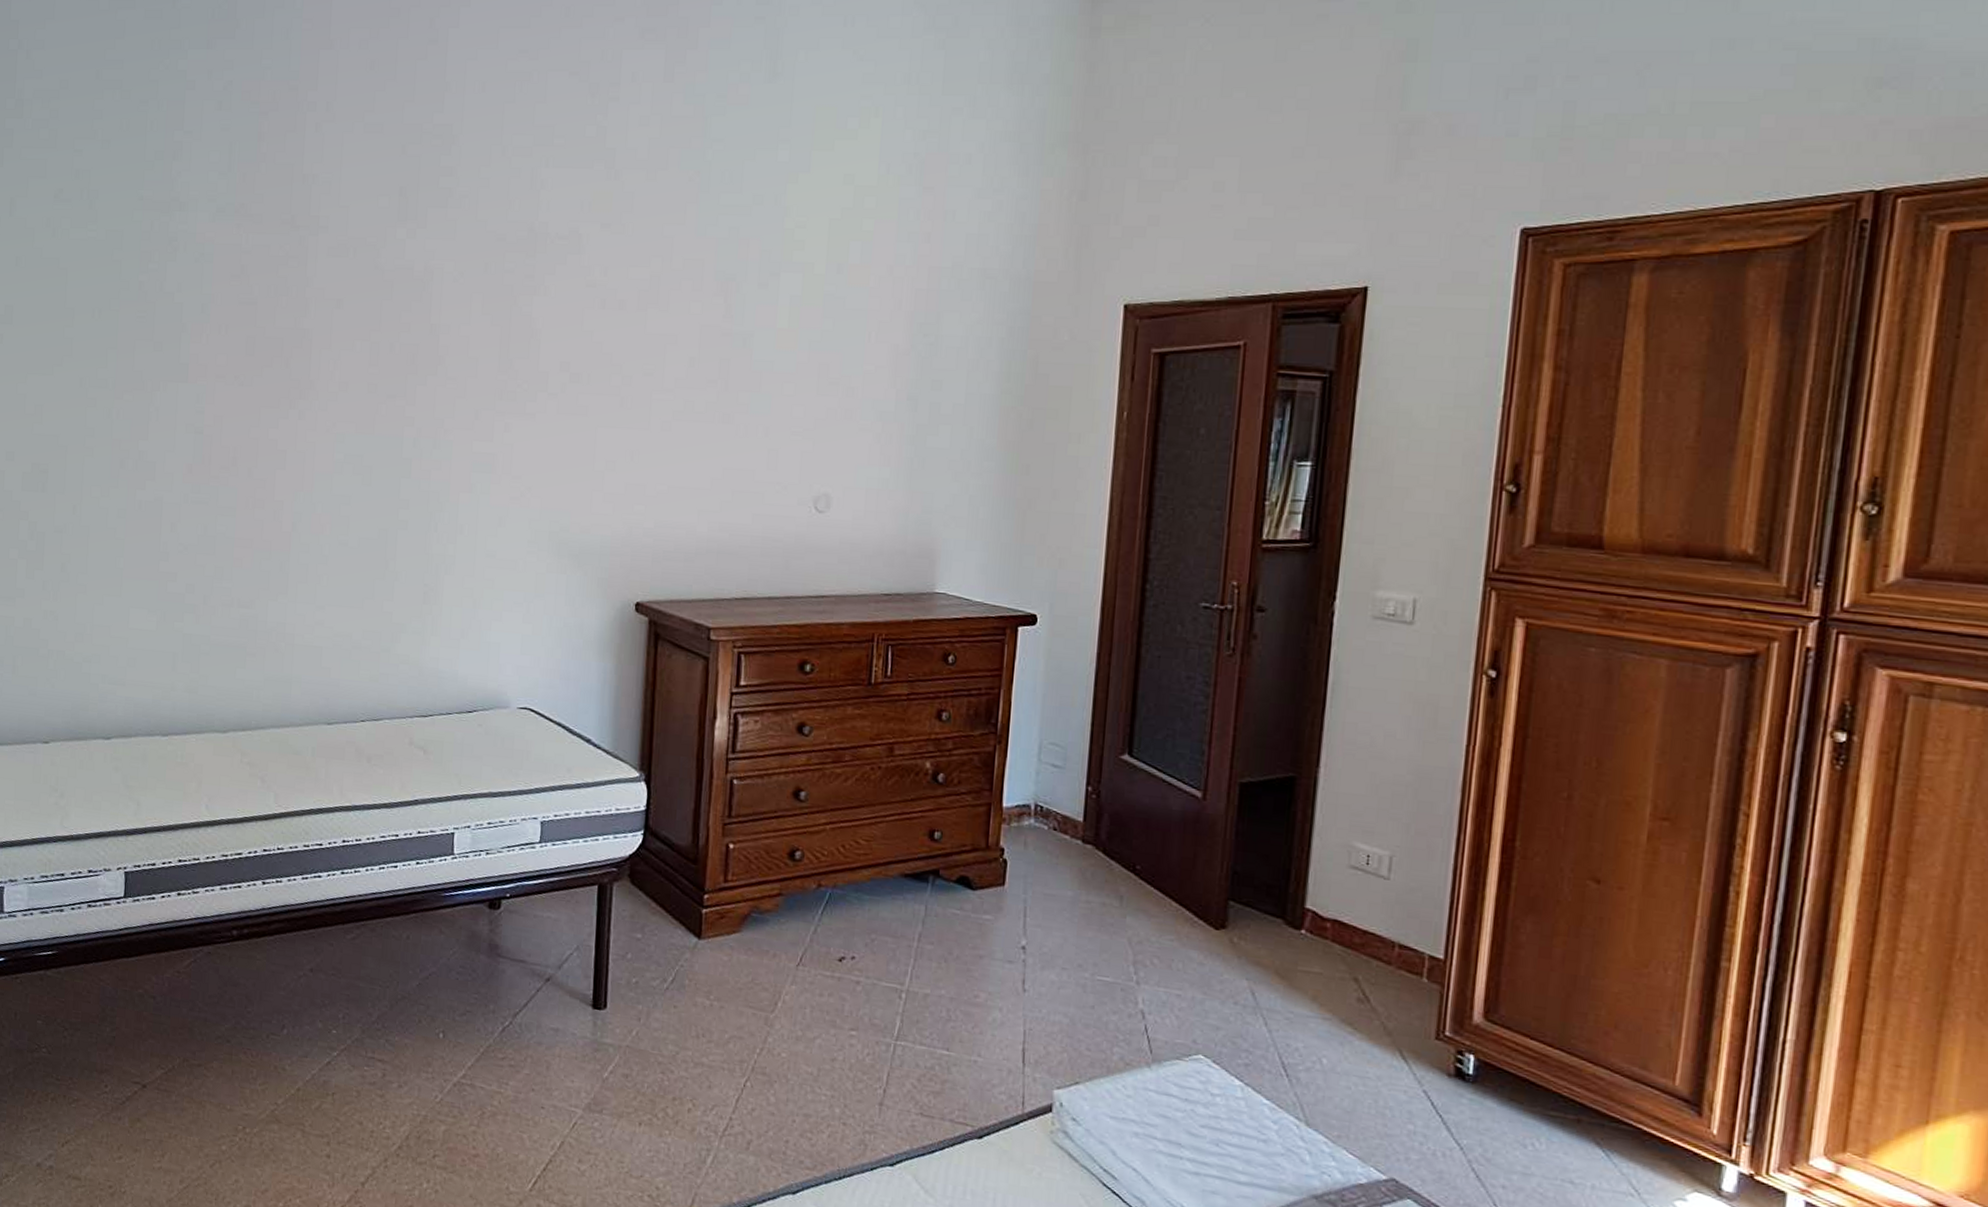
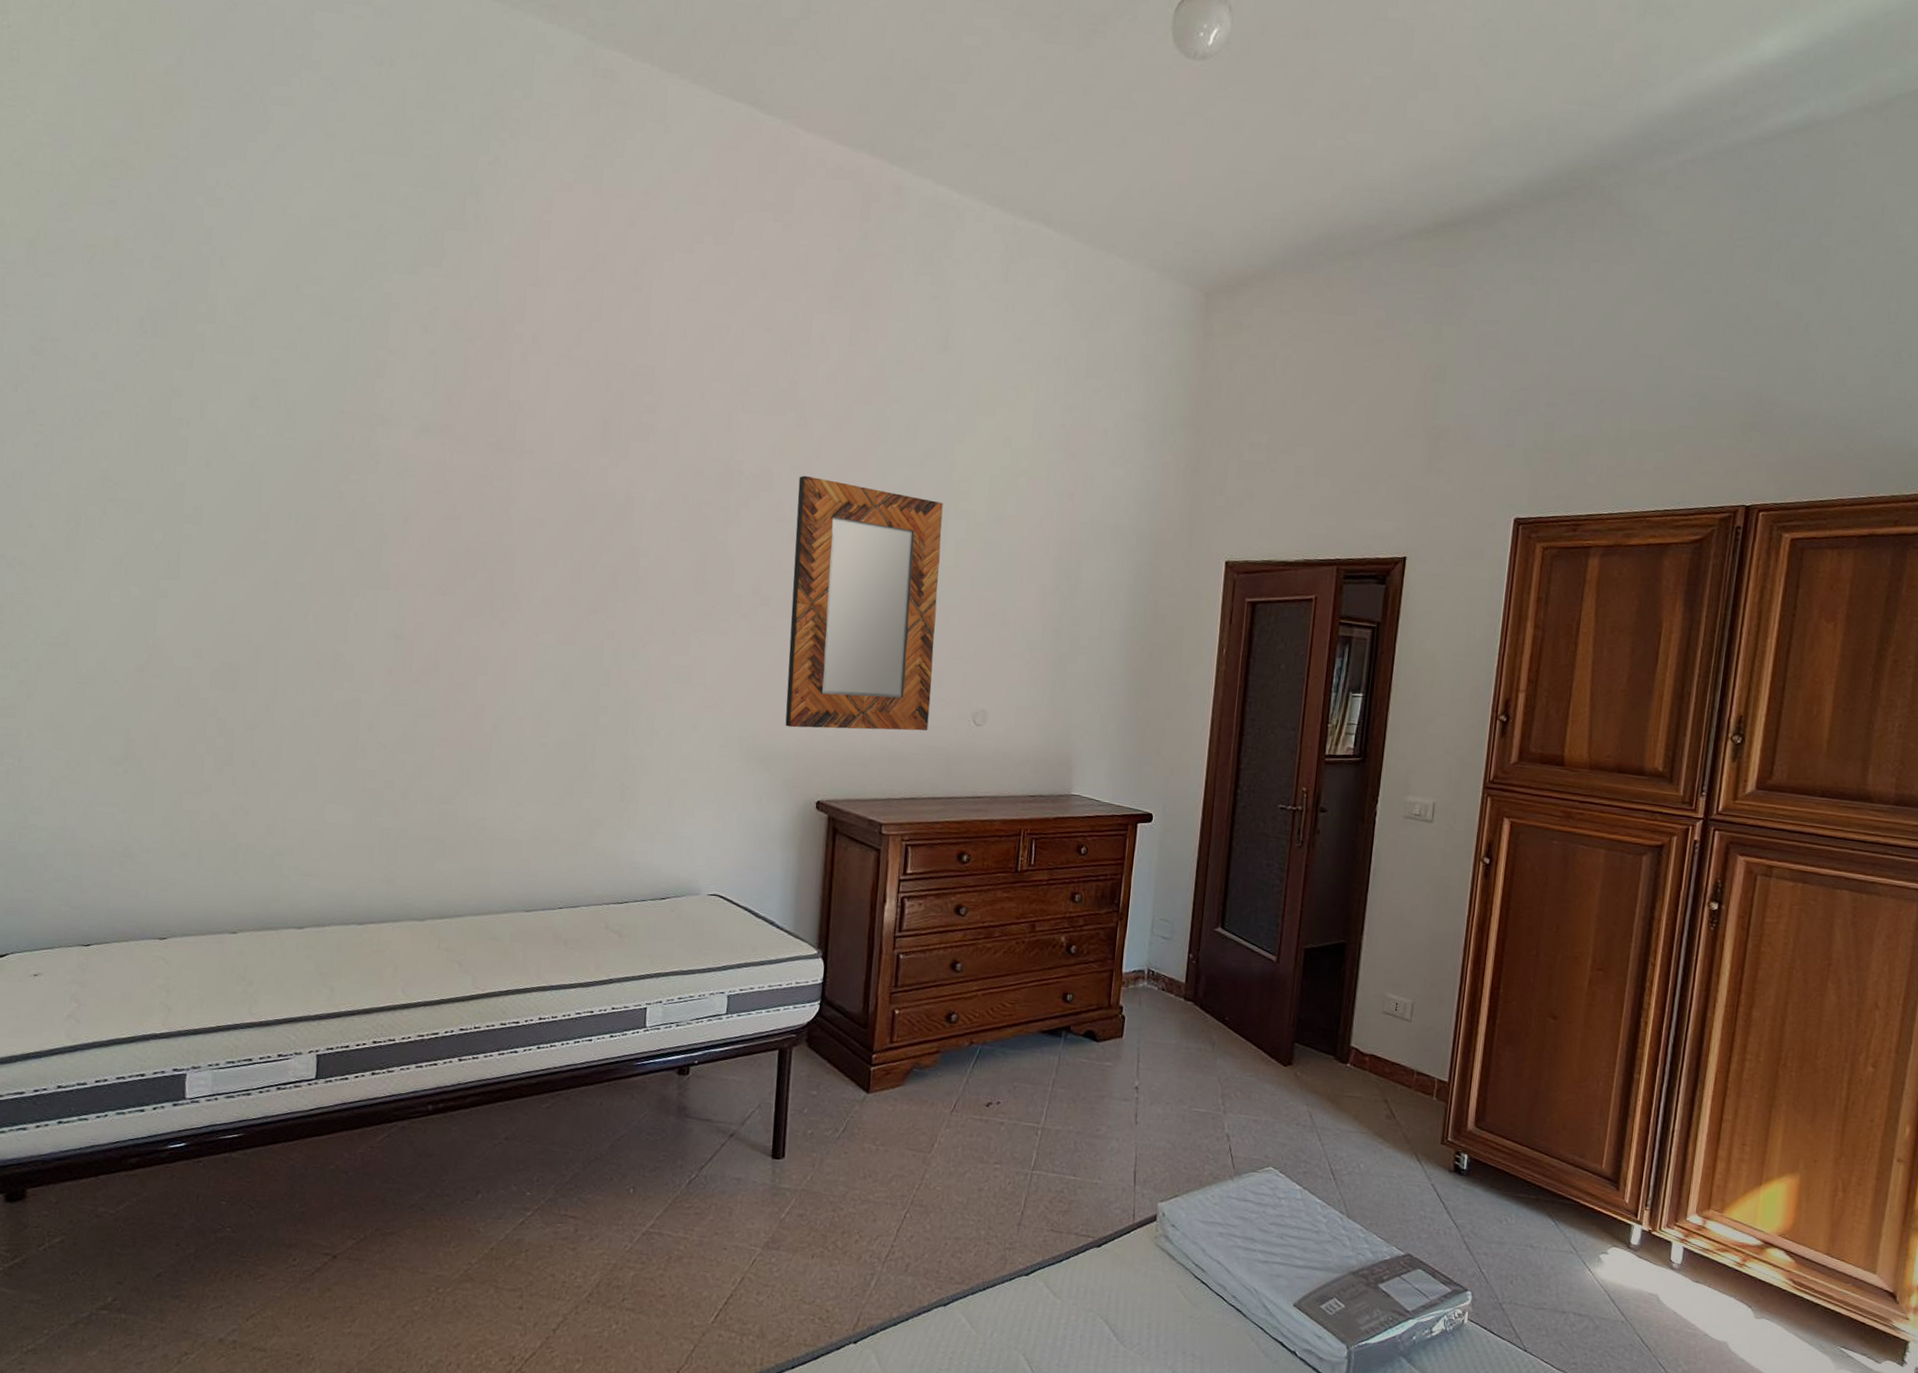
home mirror: none [599,233,775,520] -> present [785,475,943,731]

